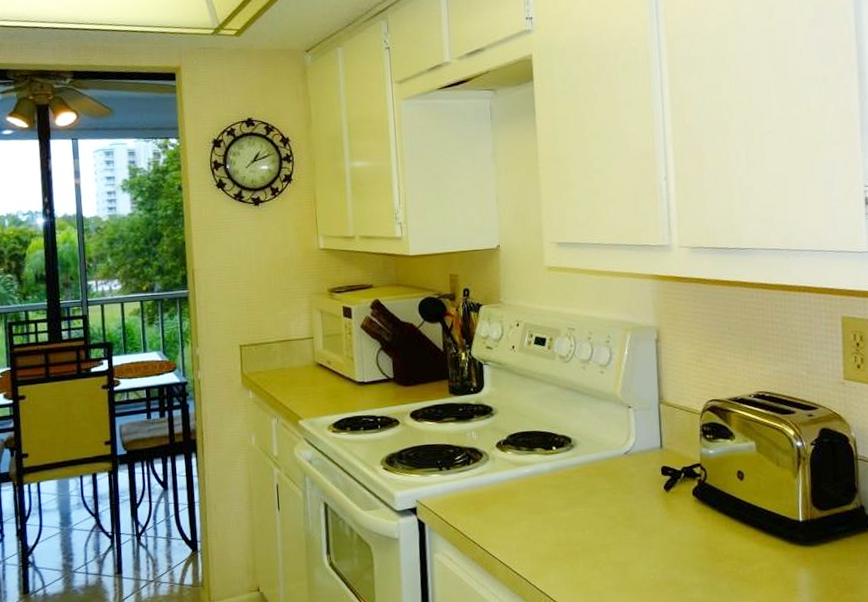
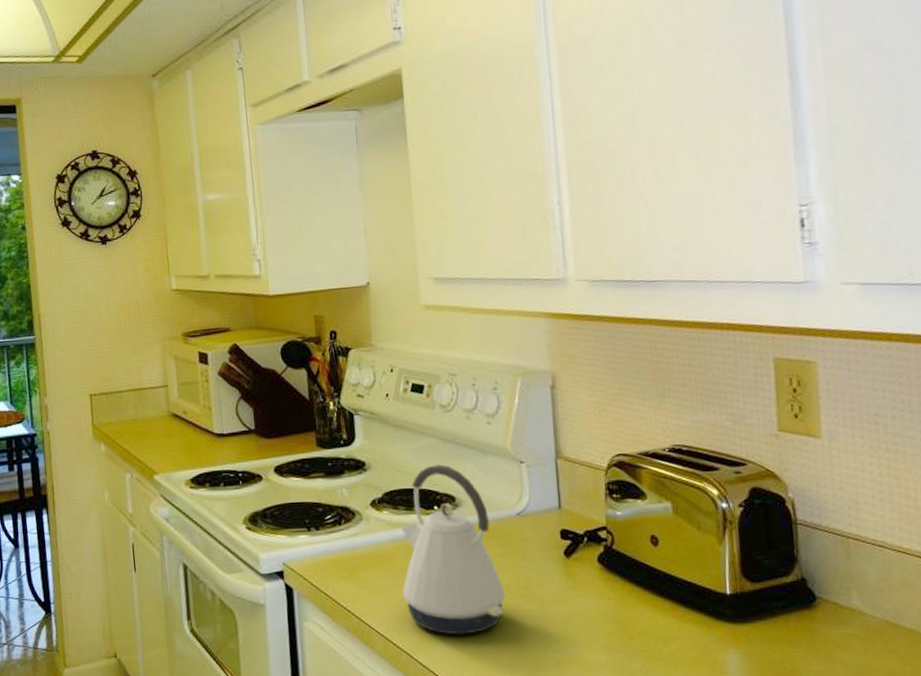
kettle: none [523,409,613,562] -> present [401,464,506,635]

